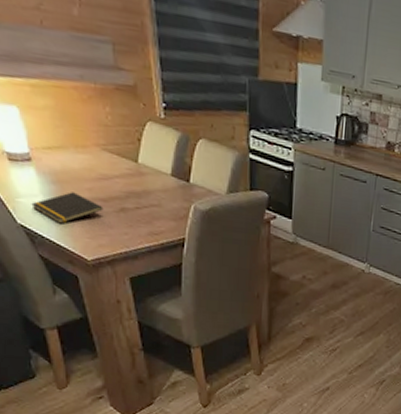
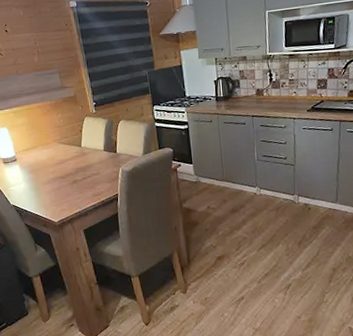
notepad: present [31,192,103,224] -> none [18,176,63,200]

